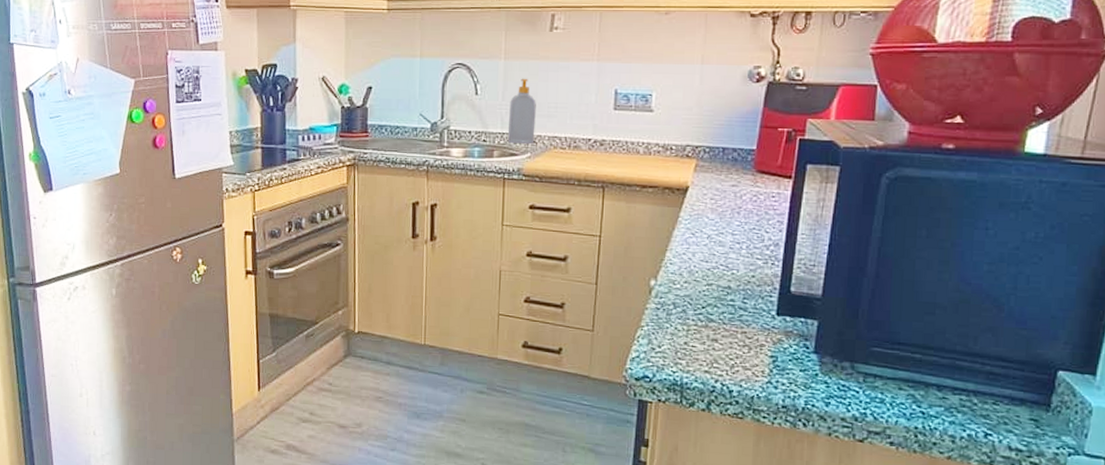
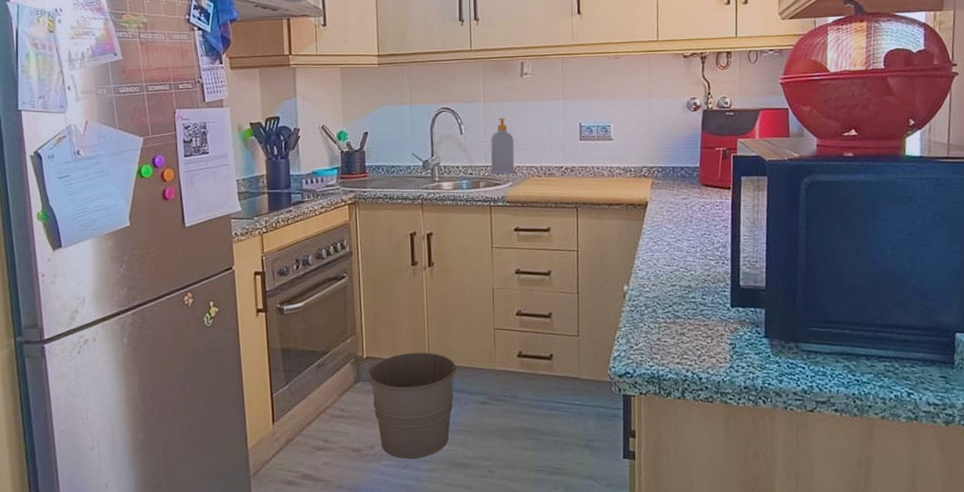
bucket: none [357,331,455,442] -> present [366,352,457,459]

